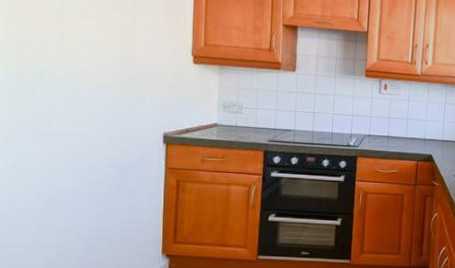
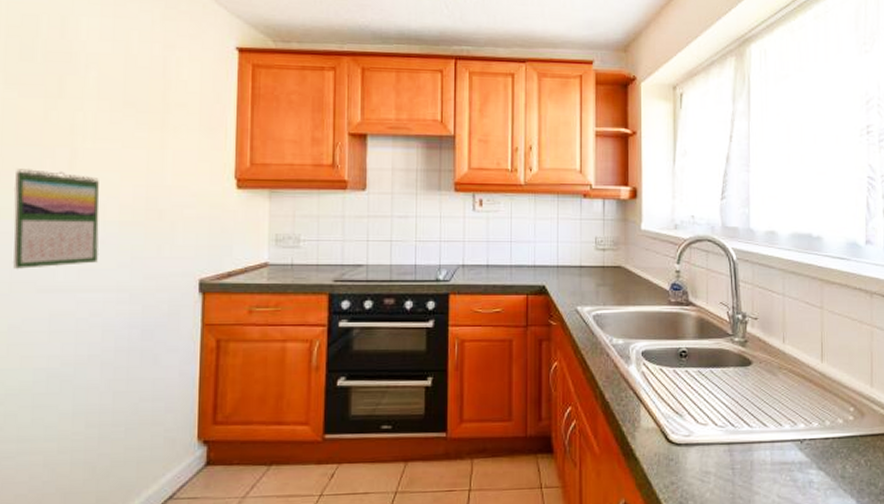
calendar: none [17,36,85,117] -> present [13,169,100,270]

